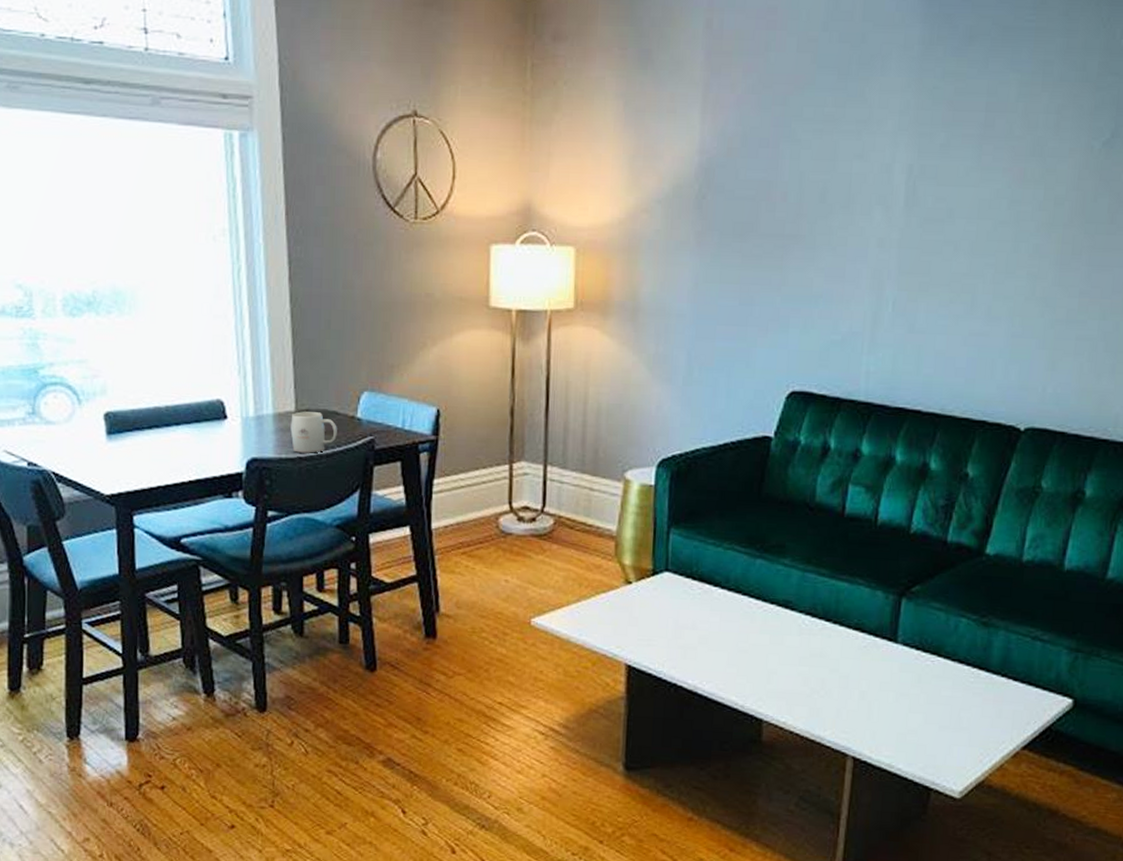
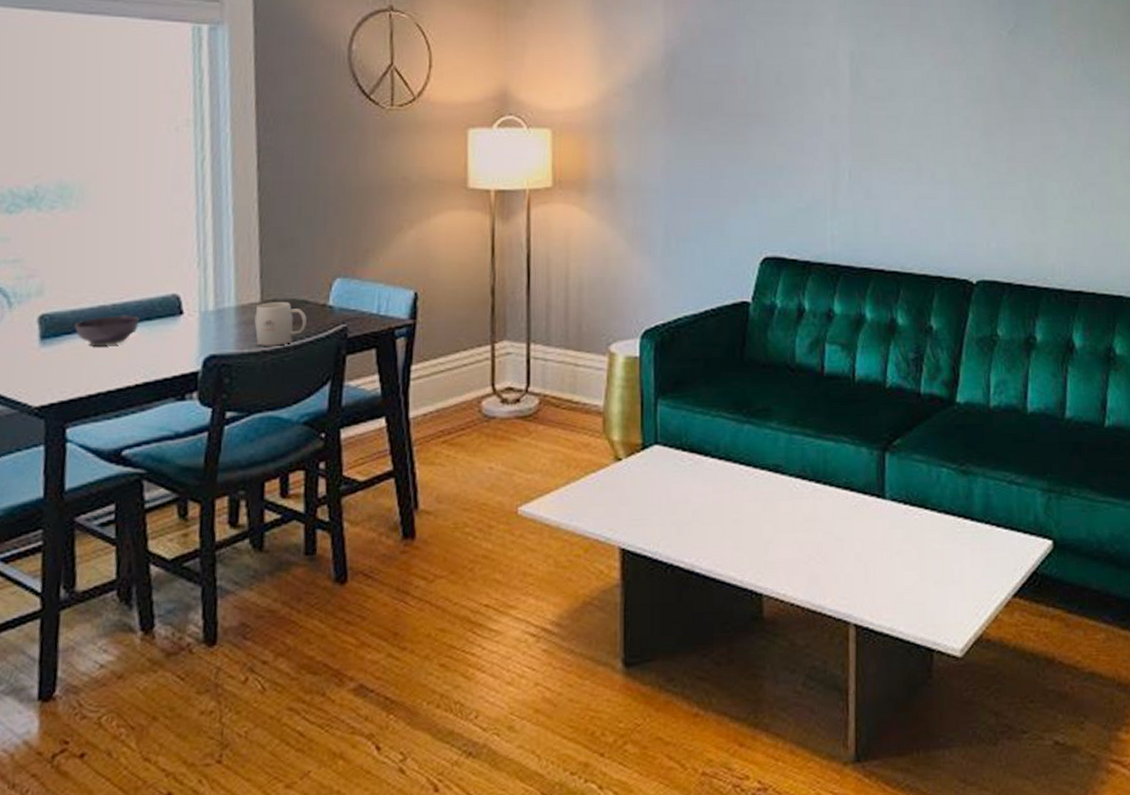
bowl: none [135,416,189,444] -> present [74,315,139,345]

